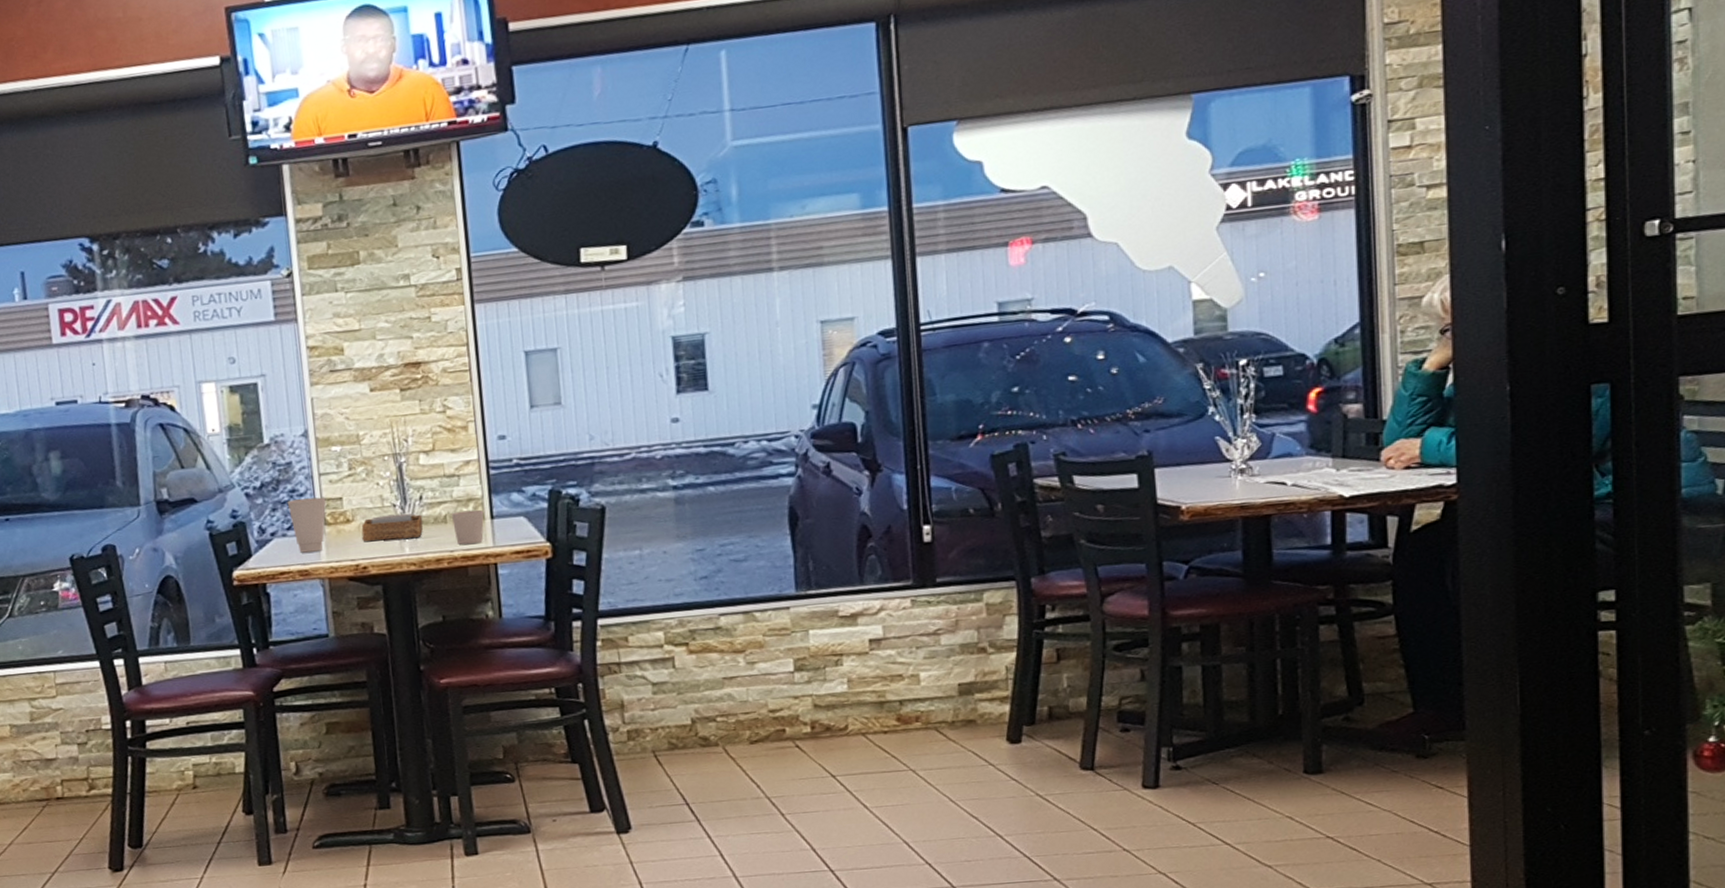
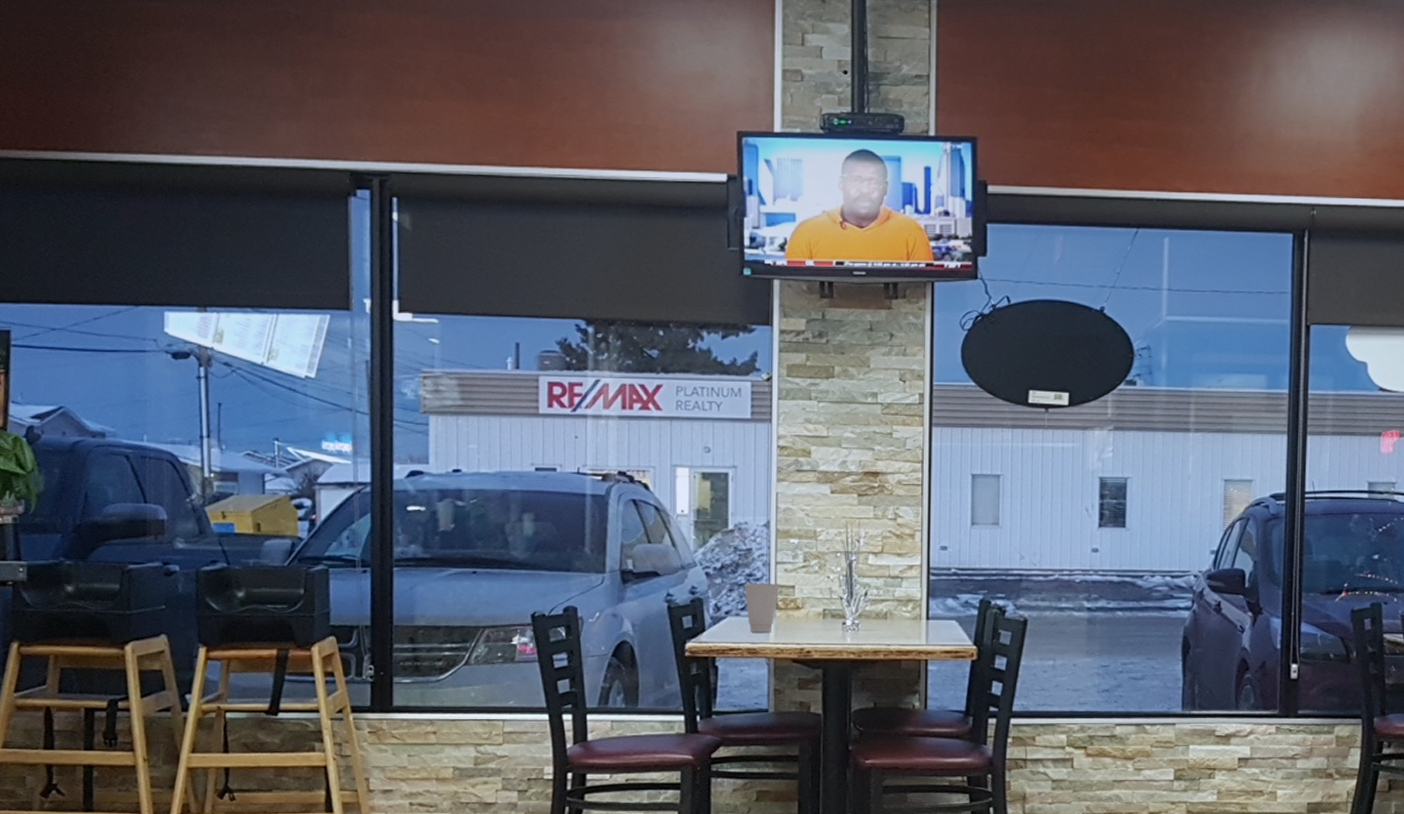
napkin holder: present [361,513,423,542] -> none [809,606,866,630]
cup: present [452,509,484,545] -> none [892,610,921,641]

